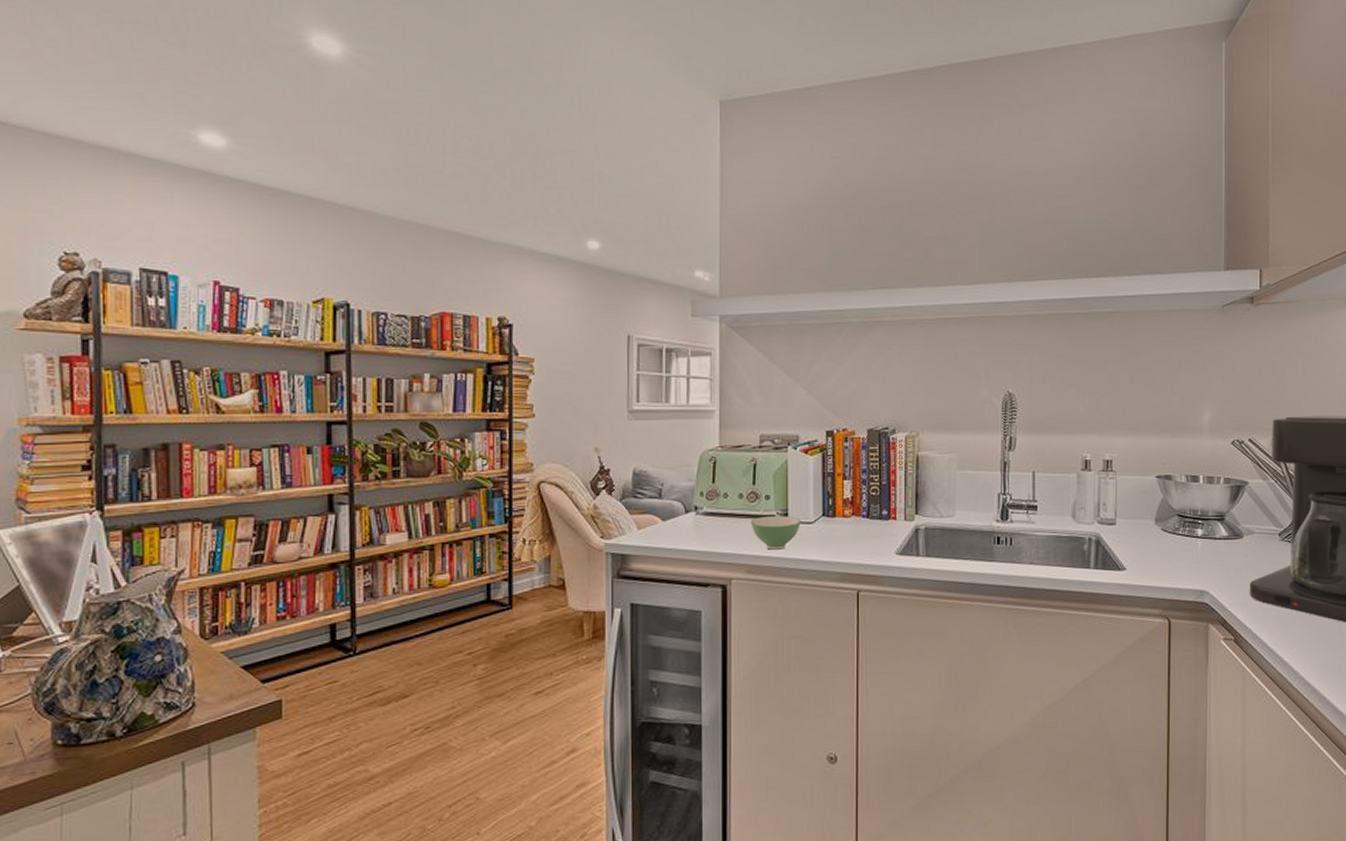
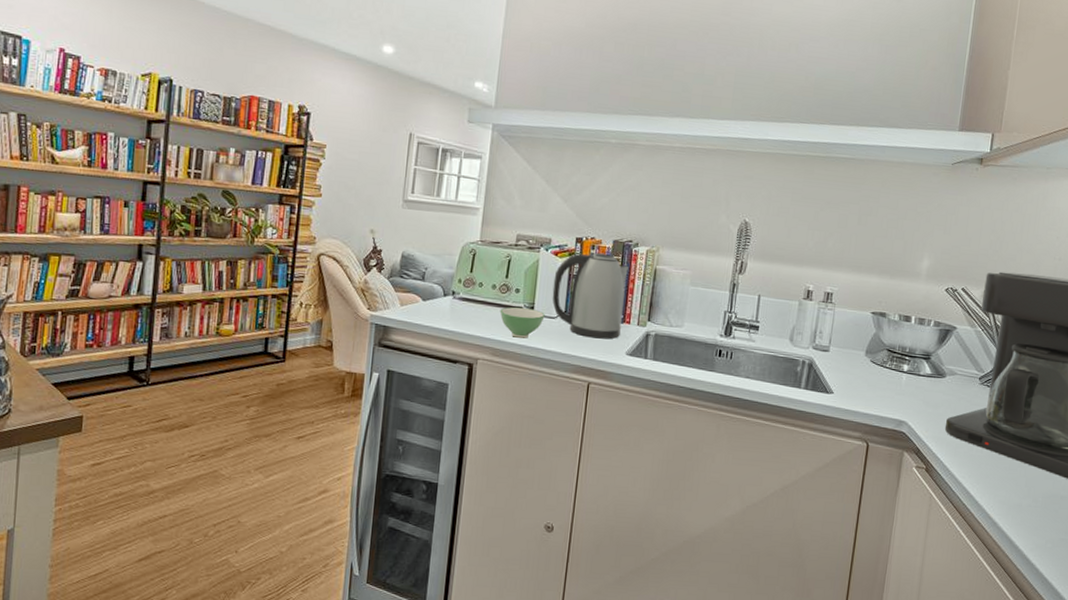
kettle: none [806,444,887,540] -> present [552,252,629,339]

